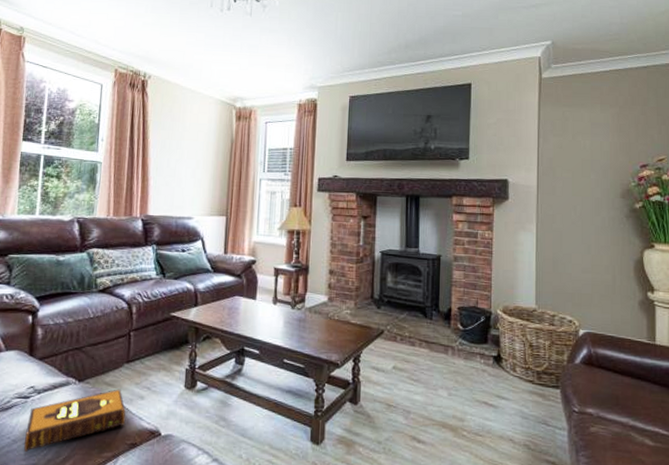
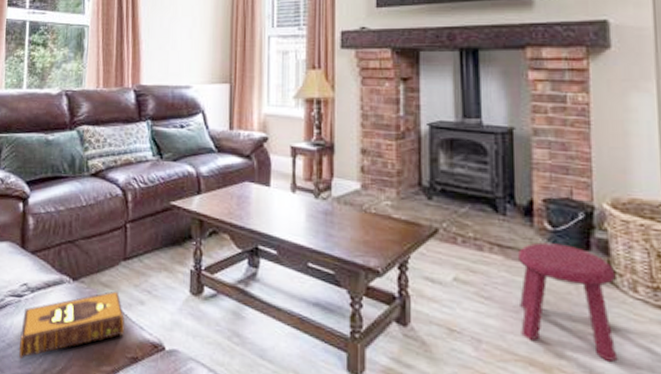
stool: none [438,339,503,421] -> present [517,242,618,362]

